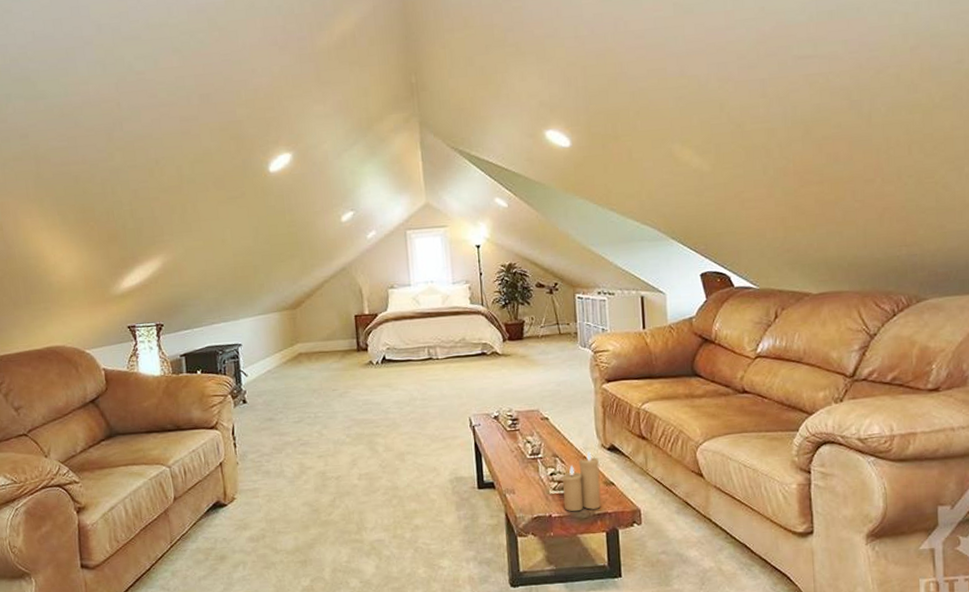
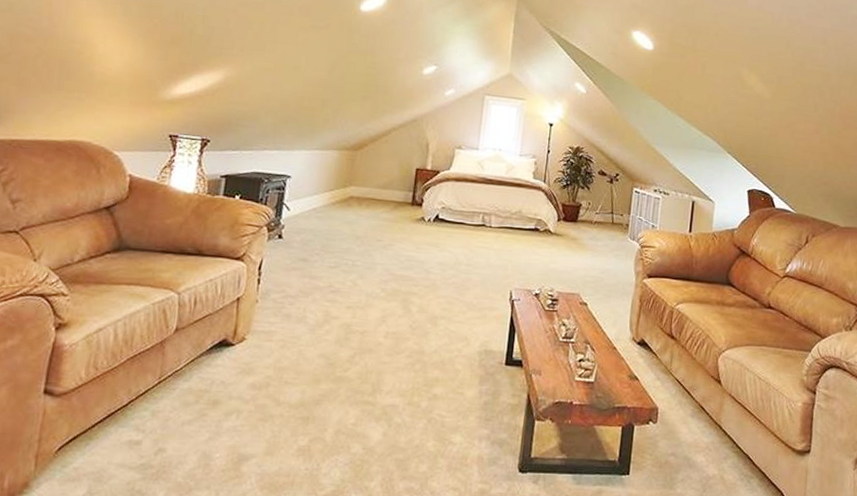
candle: present [562,452,602,512] -> none [586,343,627,402]

